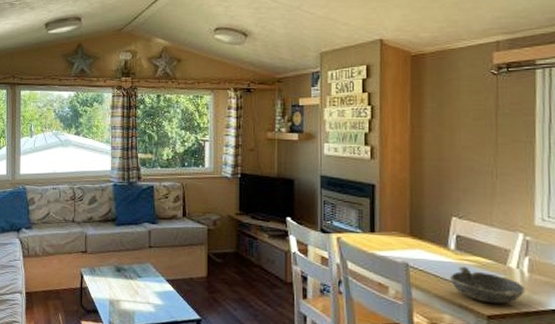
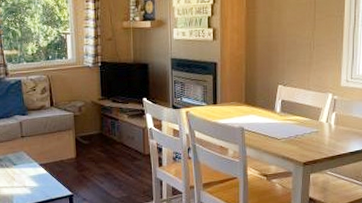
bowl: present [449,266,525,304] -> none [275,125,331,152]

